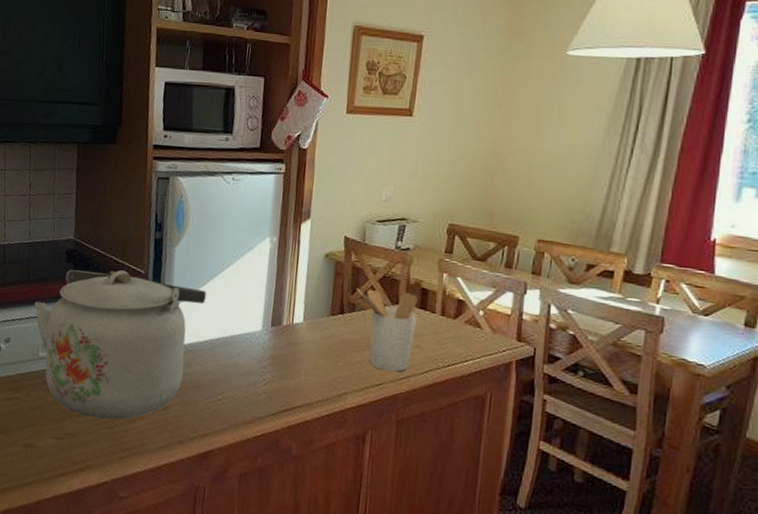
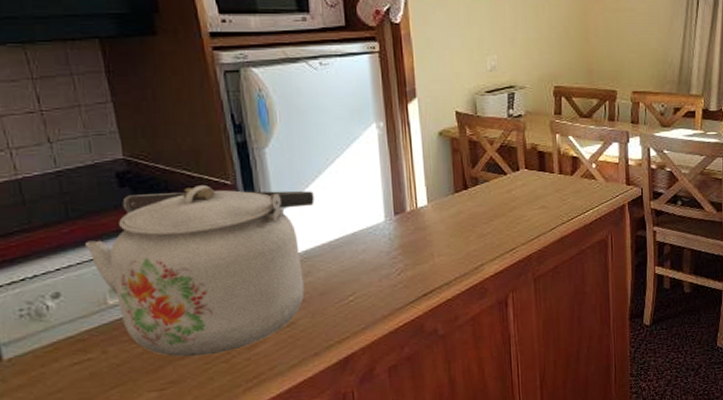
utensil holder: present [356,288,418,372] -> none [475,158,538,235]

